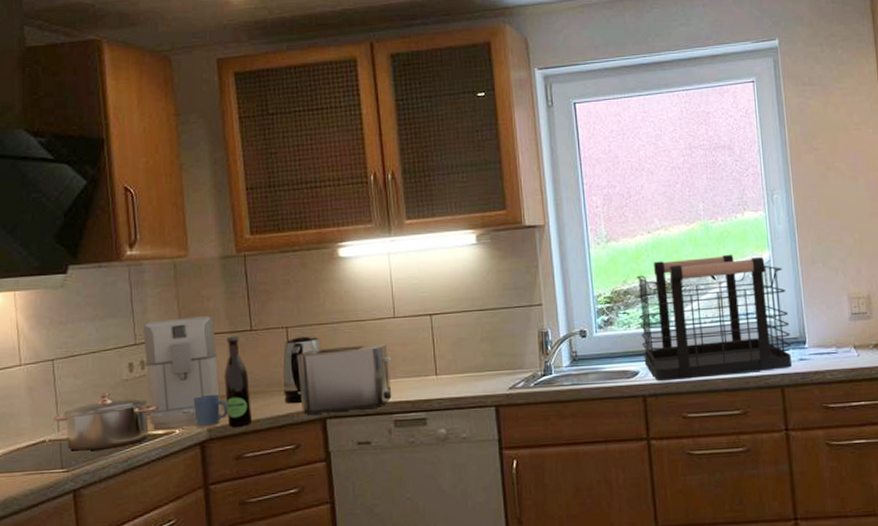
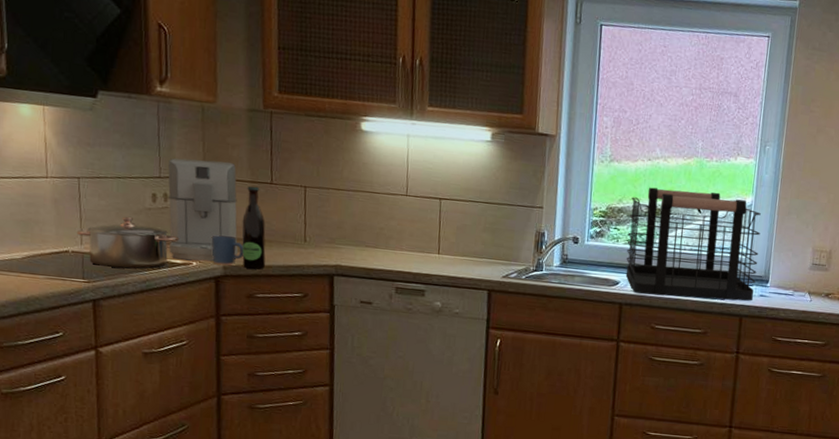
kettle: present [282,336,322,405] -> none [296,197,337,258]
toaster: present [297,343,392,416] -> none [312,211,400,274]

